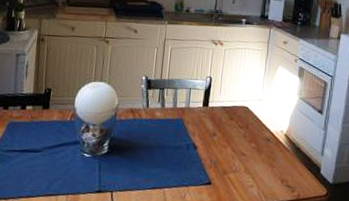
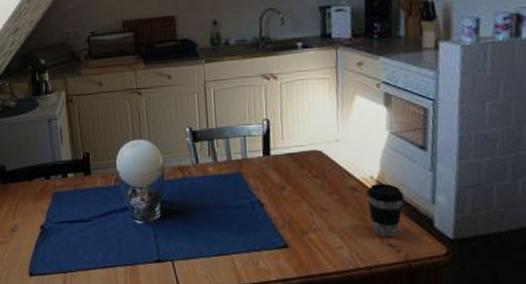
coffee cup: none [276,137,303,180] -> present [366,184,404,238]

